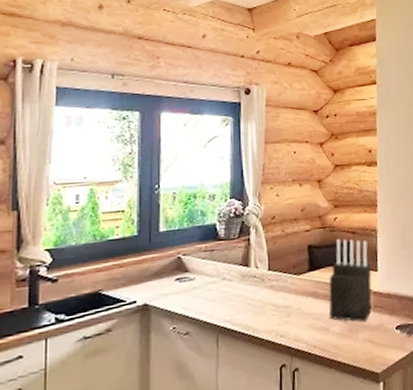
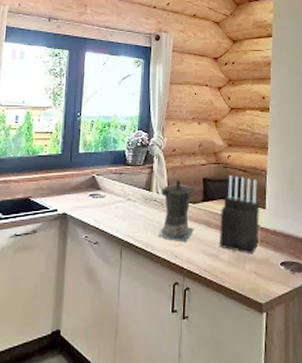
coffee maker: none [260,249,300,320] -> present [158,179,195,243]

